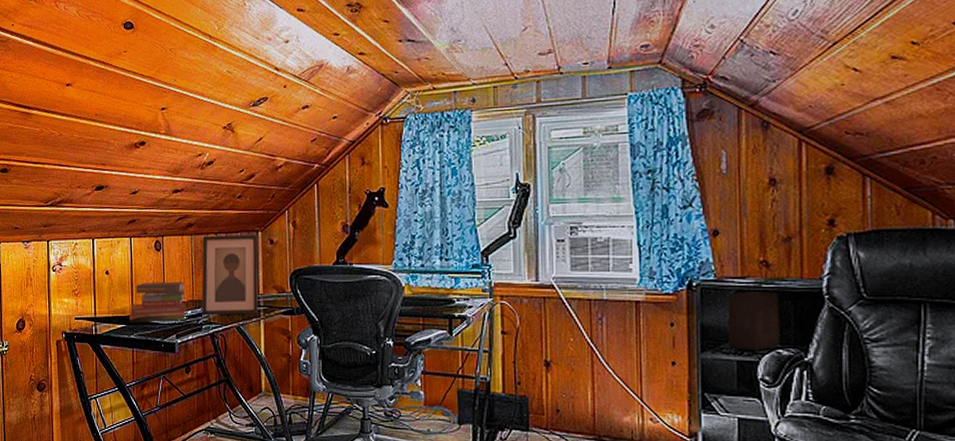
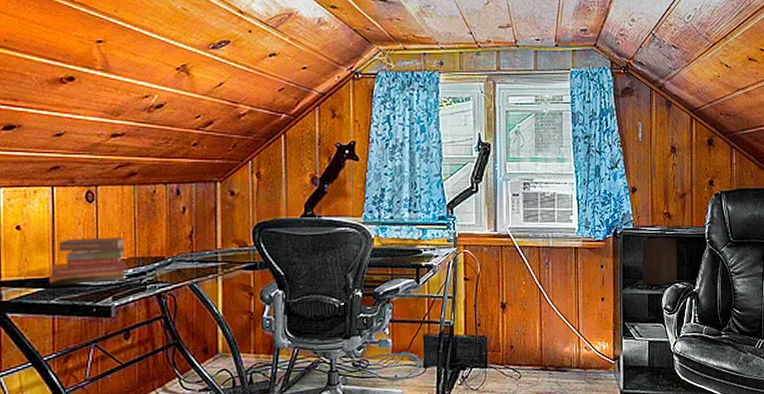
picture frame: present [201,234,259,316] -> none [146,185,217,274]

